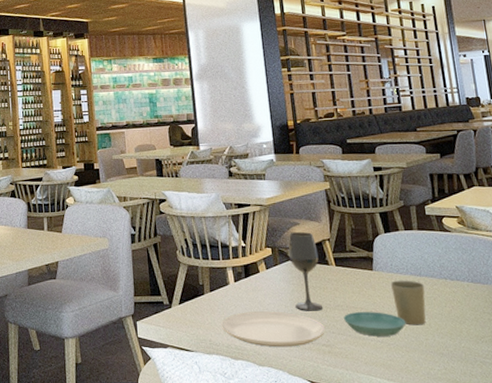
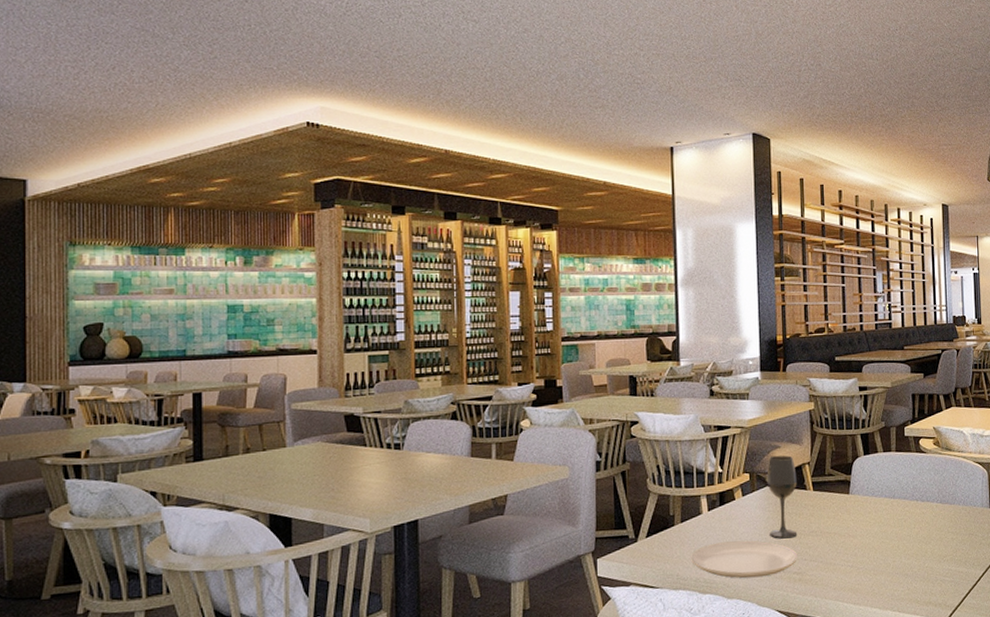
saucer: present [343,312,406,337] -> none [816,536,876,561]
cup: present [391,280,426,325] -> none [866,502,897,548]

